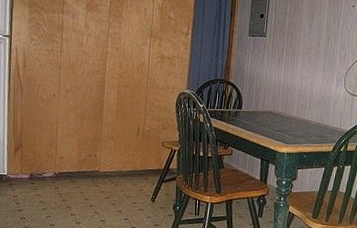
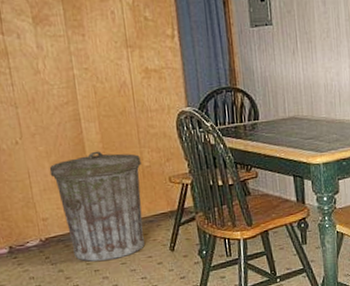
trash can: none [73,112,144,200] -> present [49,151,145,262]

